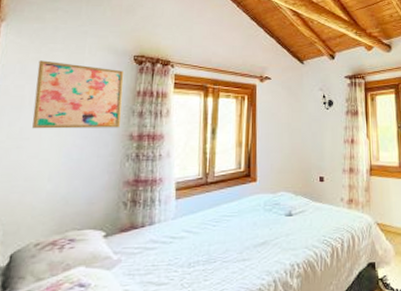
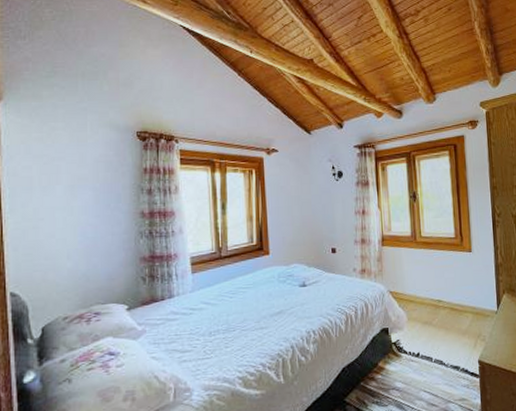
wall art: present [32,60,124,129] -> none [42,140,131,210]

